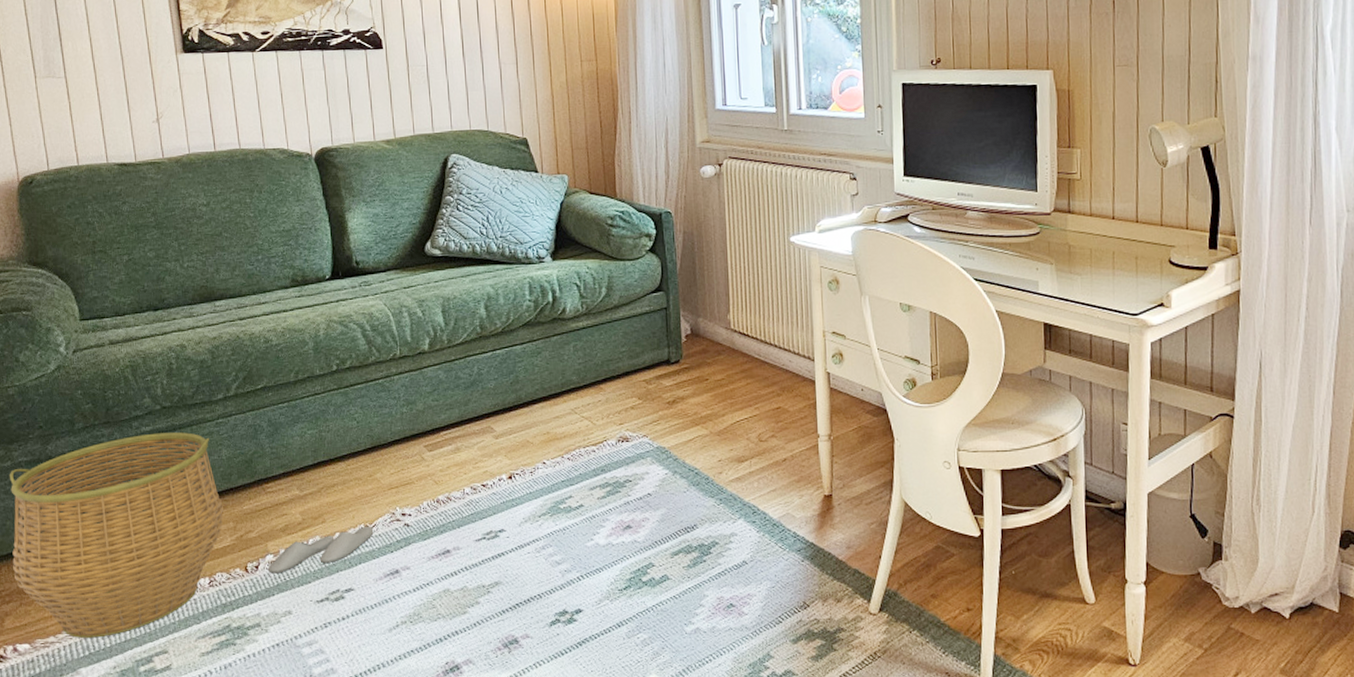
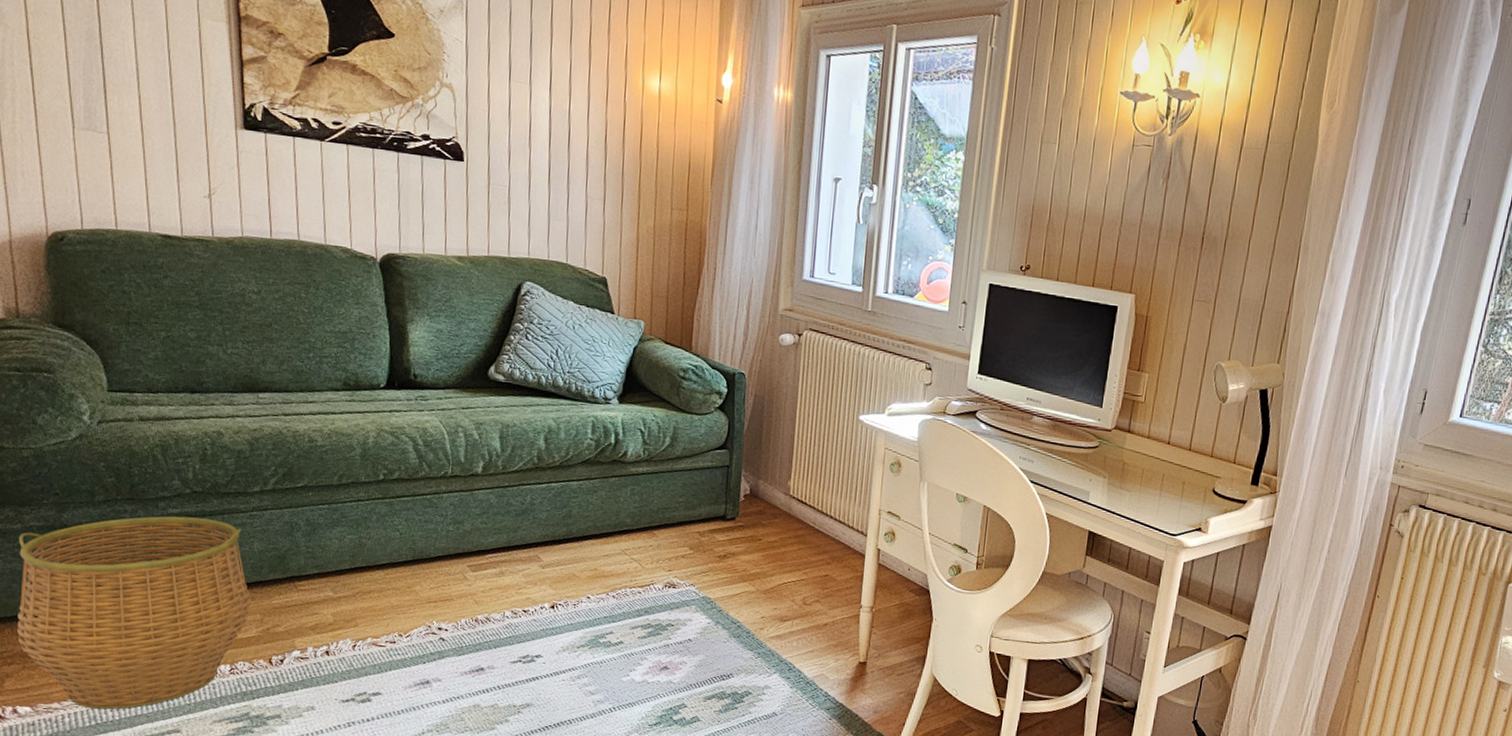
slippers: present [267,526,374,574] -> none [293,635,408,670]

